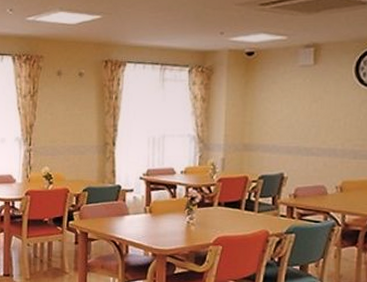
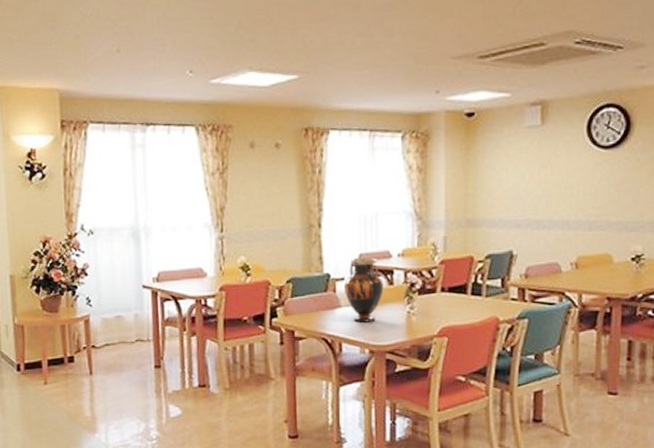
vase: none [133,173,167,229] -> present [344,258,384,323]

